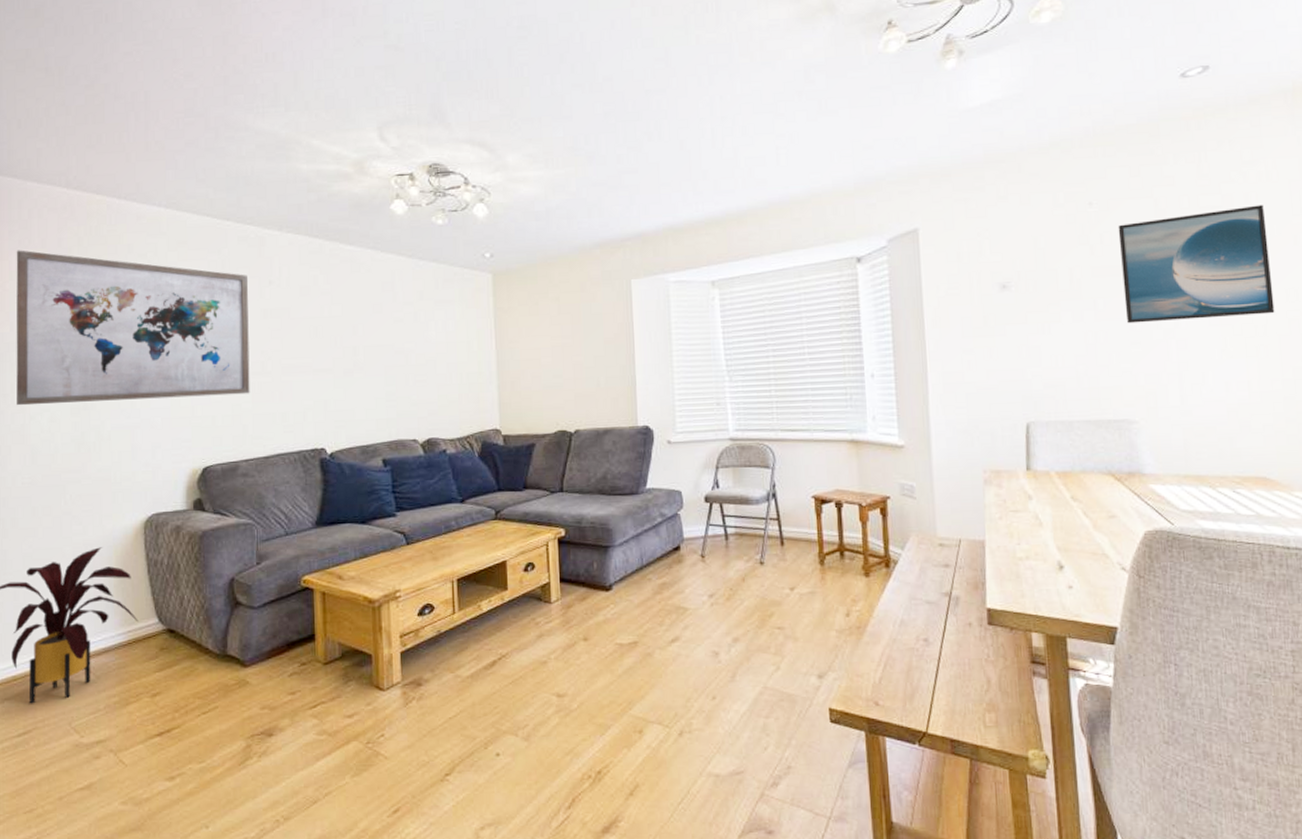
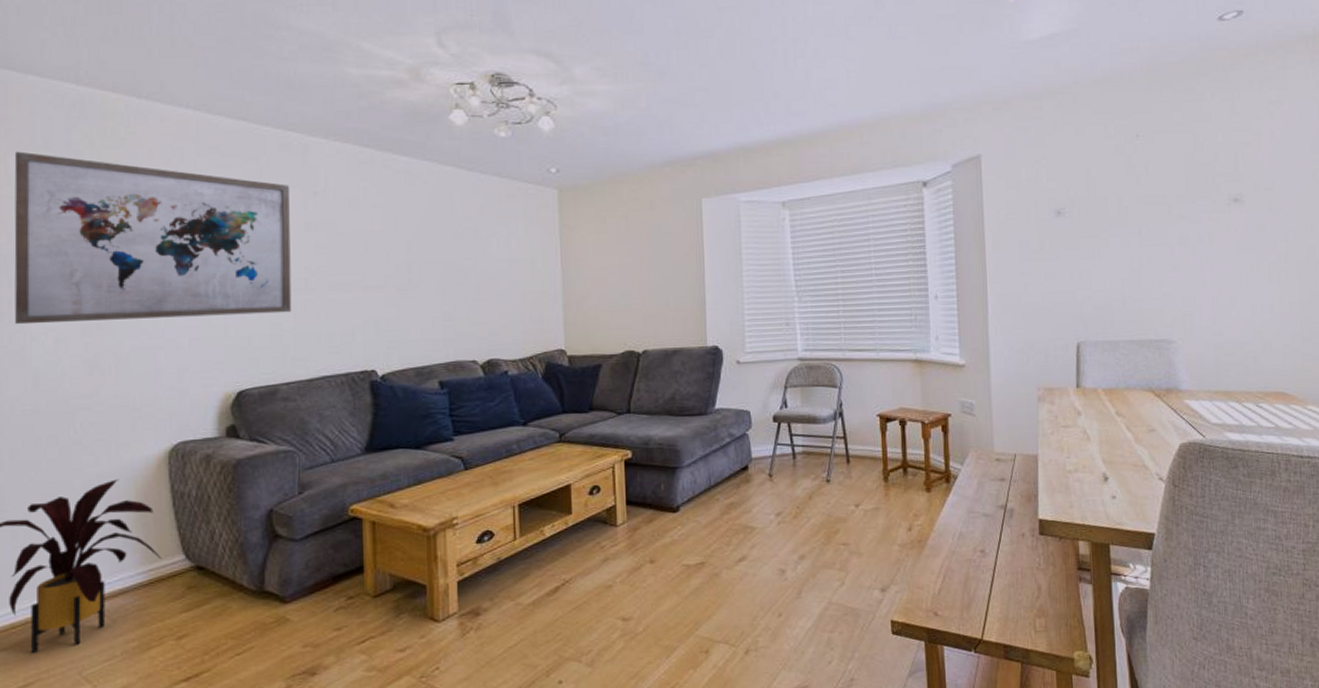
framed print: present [1118,204,1275,324] -> none [1161,141,1295,250]

